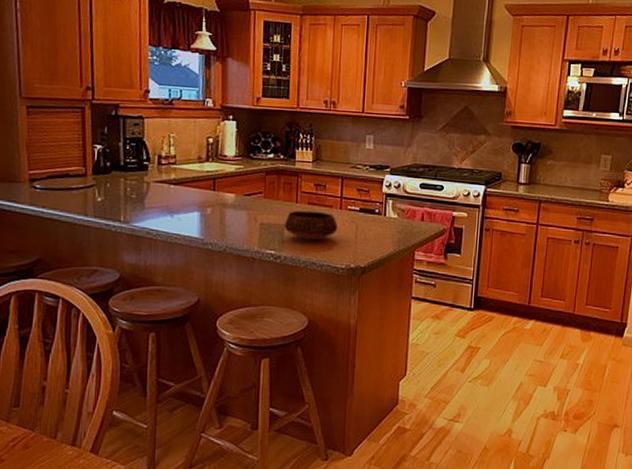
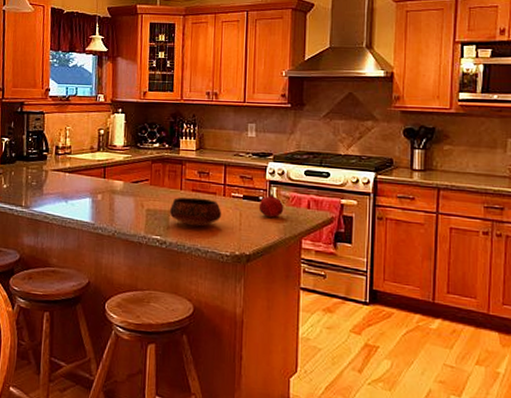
fruit: none [374,206,399,230] -> present [258,193,284,218]

